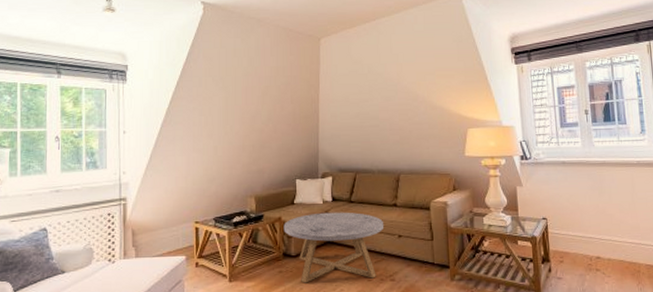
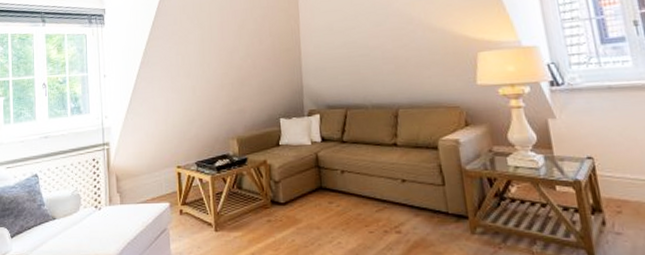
coffee table: present [283,212,384,283] -> none [269,153,384,234]

